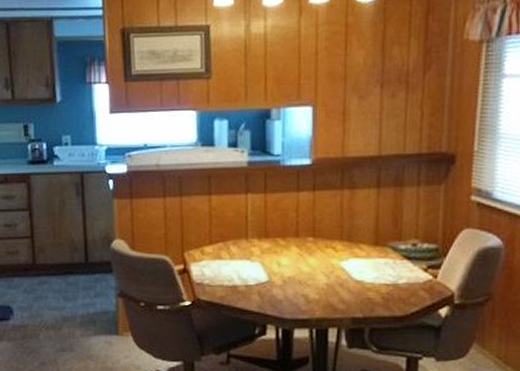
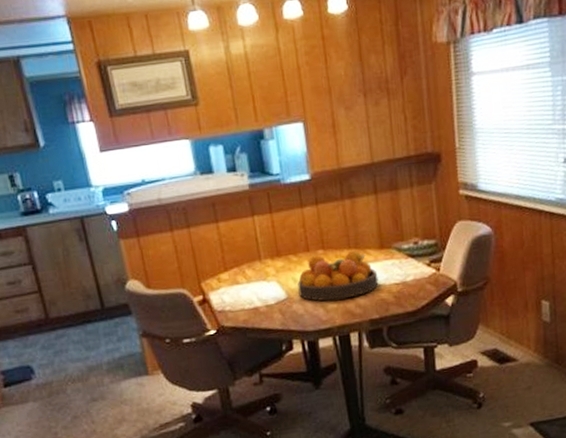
fruit bowl: none [281,241,368,292] -> present [297,250,379,301]

